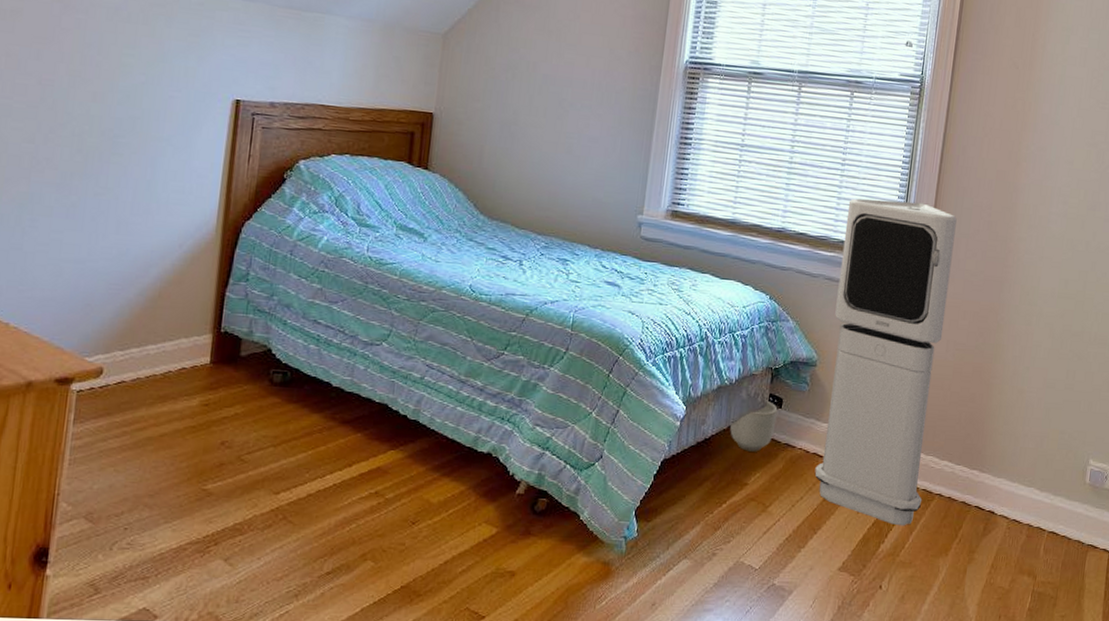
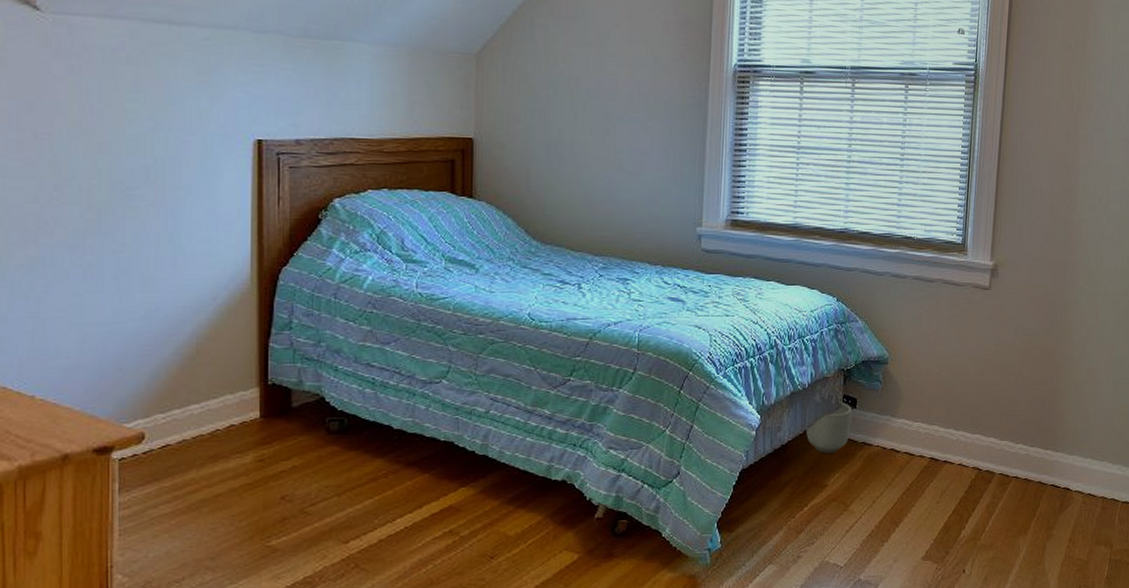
air purifier: present [814,198,957,526] -> none [893,192,1018,511]

